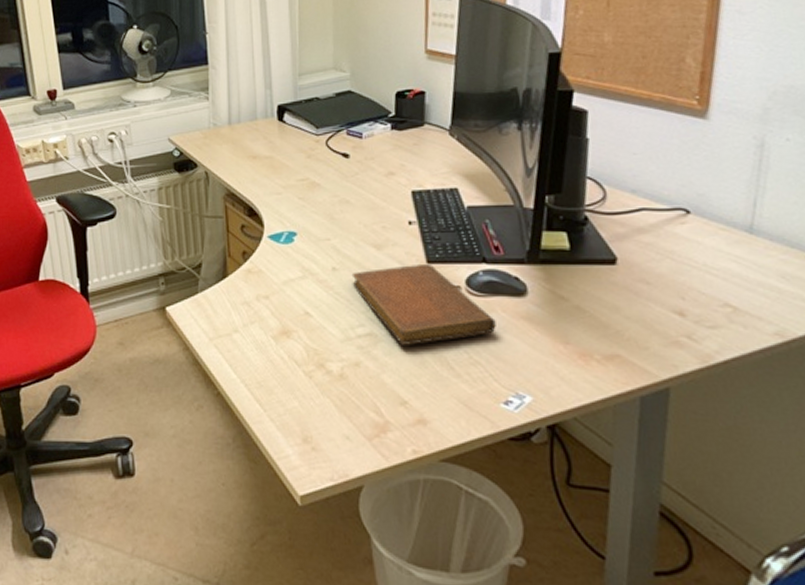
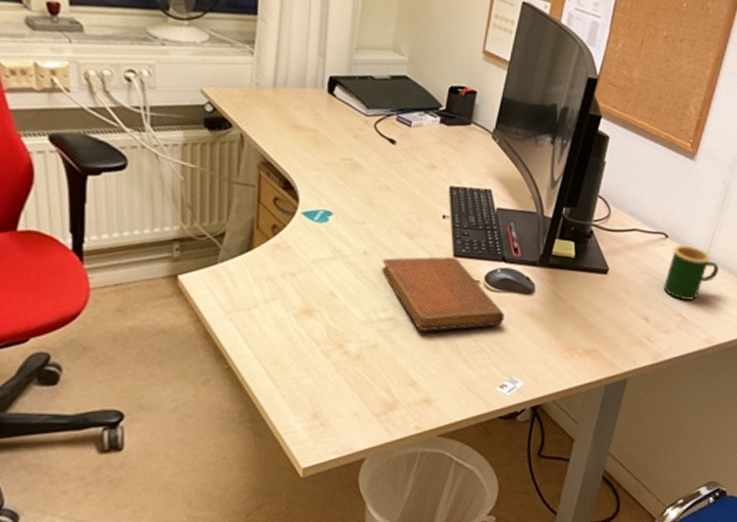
mug: none [696,219,774,286] -> present [664,244,720,300]

